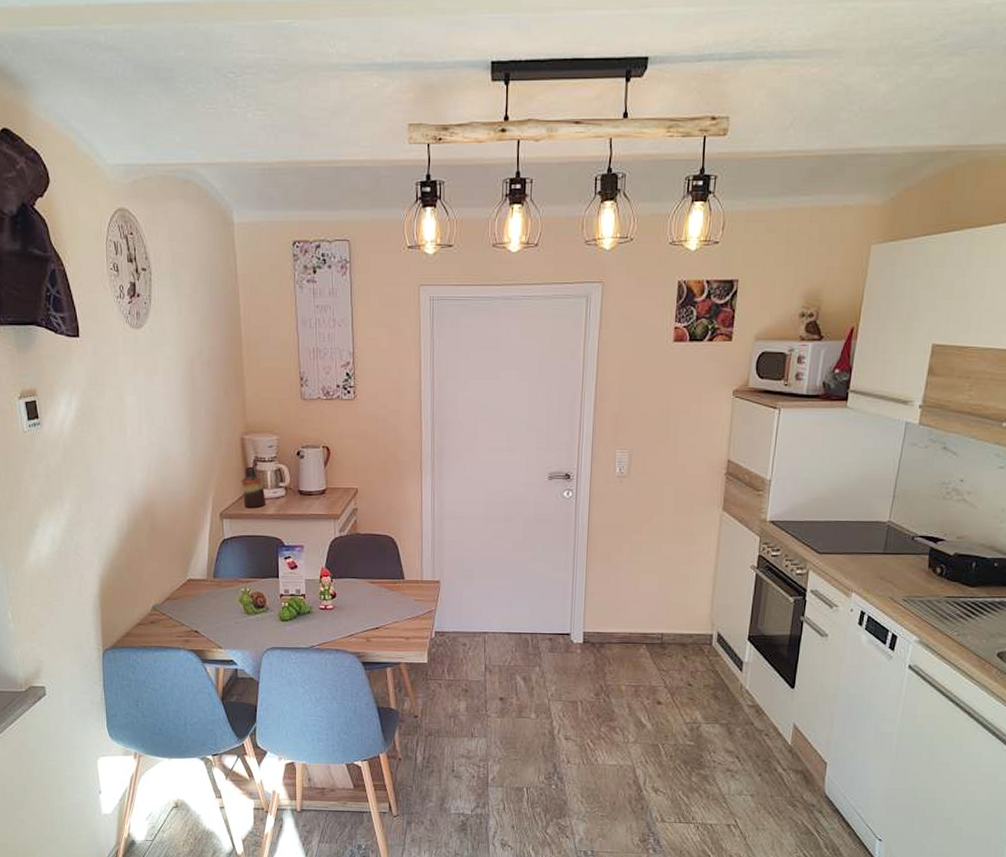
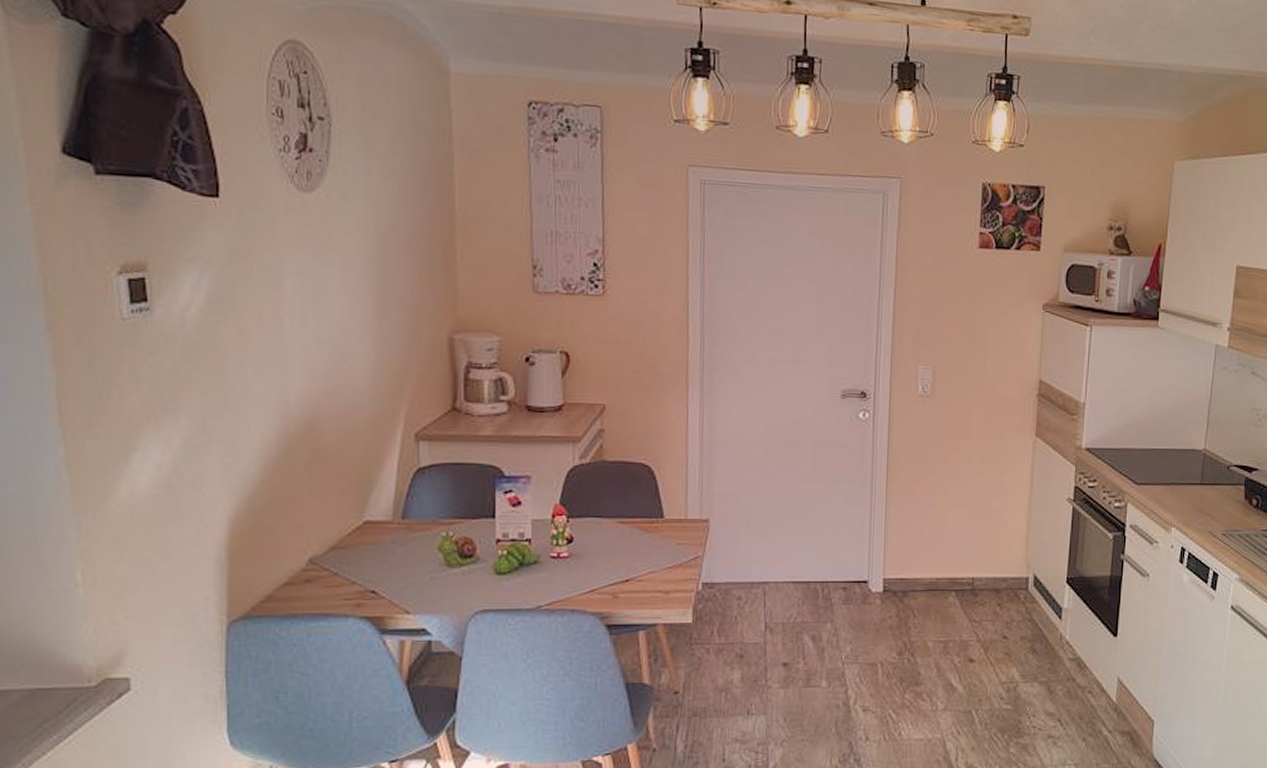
vase: present [241,466,266,509] -> none [446,374,481,429]

